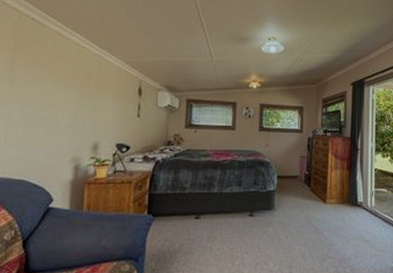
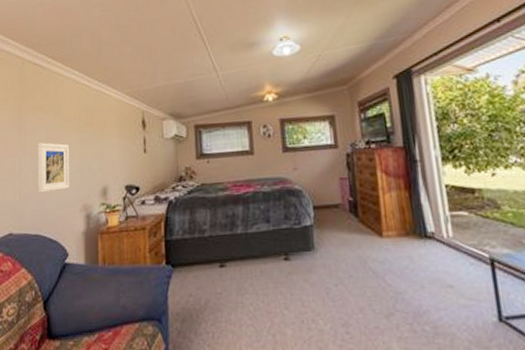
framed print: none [25,95,64,142] -> present [37,142,70,193]

